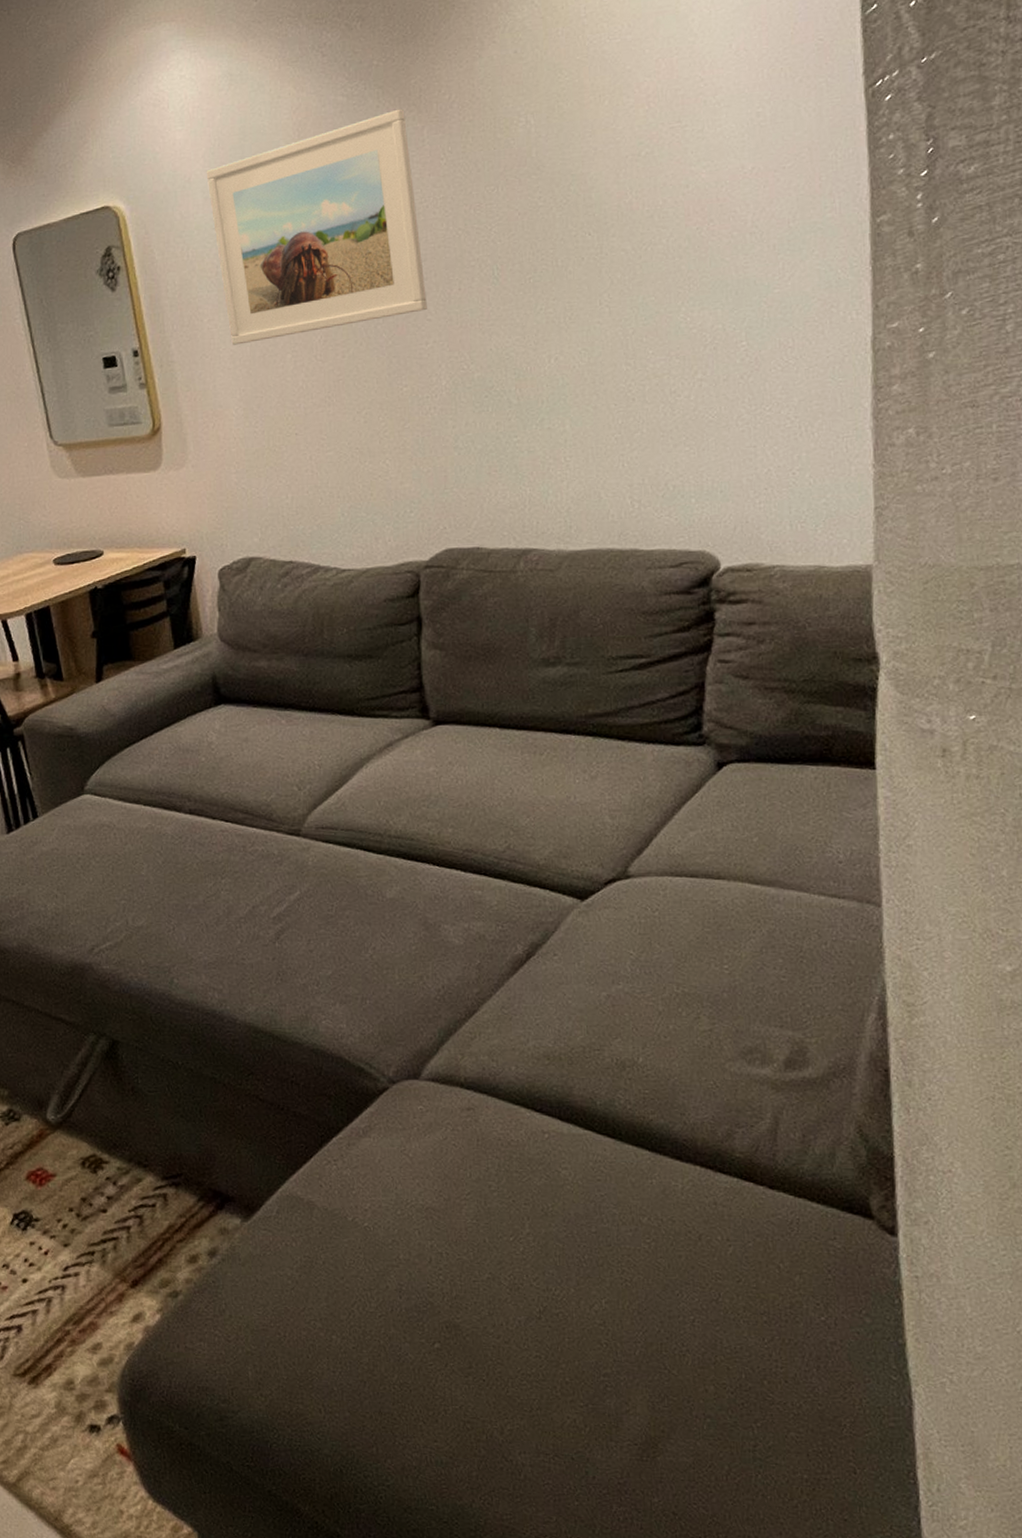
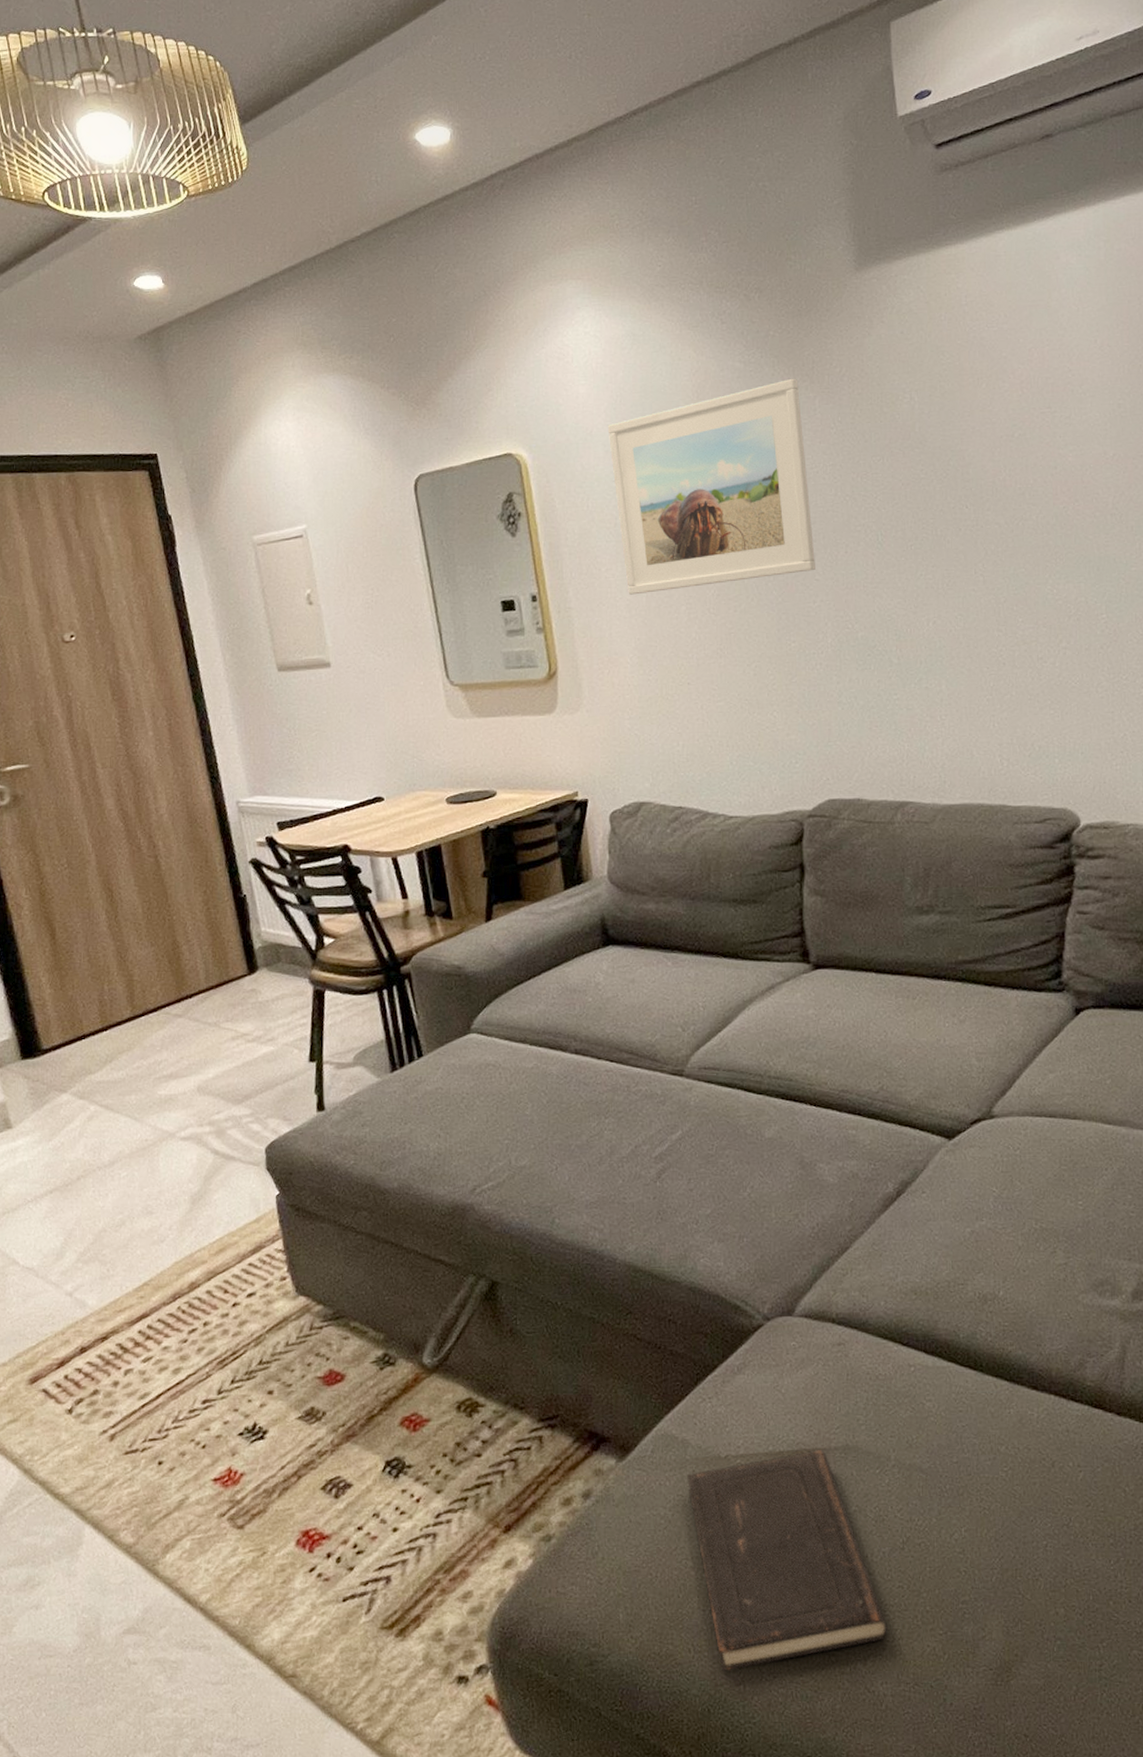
hardcover book: none [313,1215,525,1433] -> present [686,1450,887,1671]

